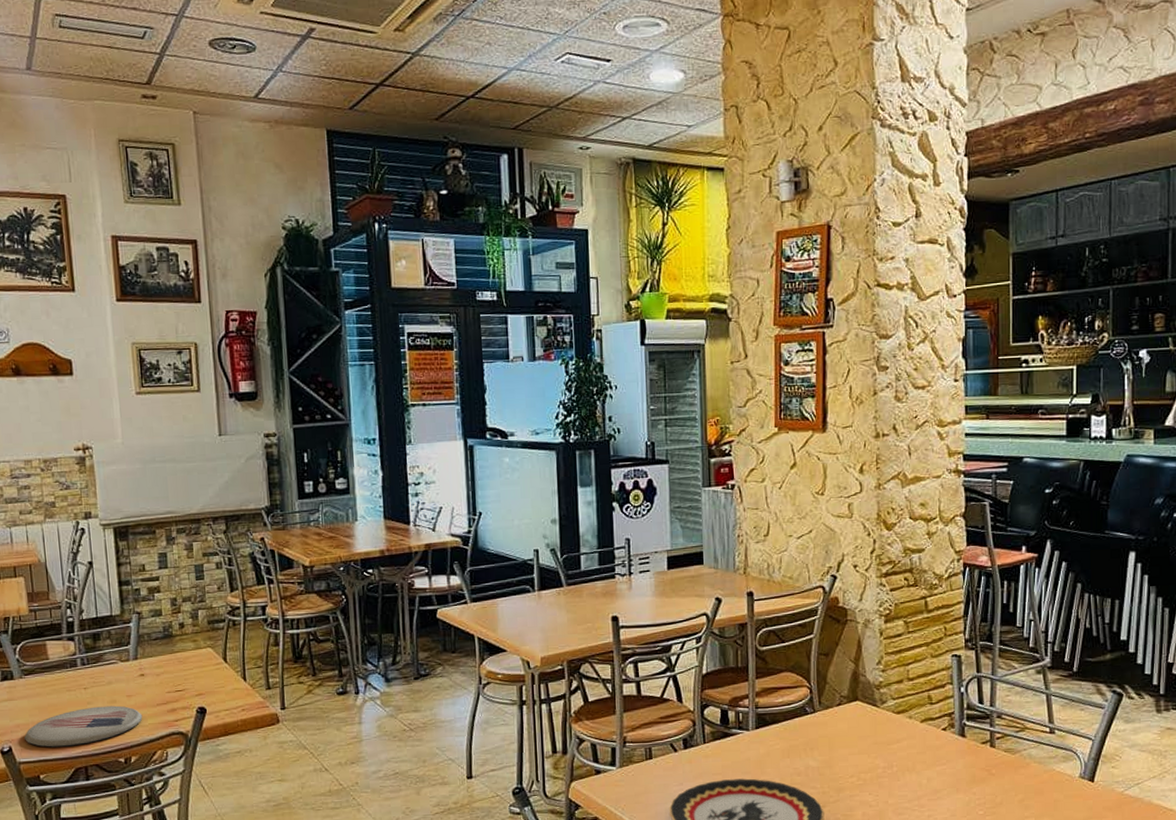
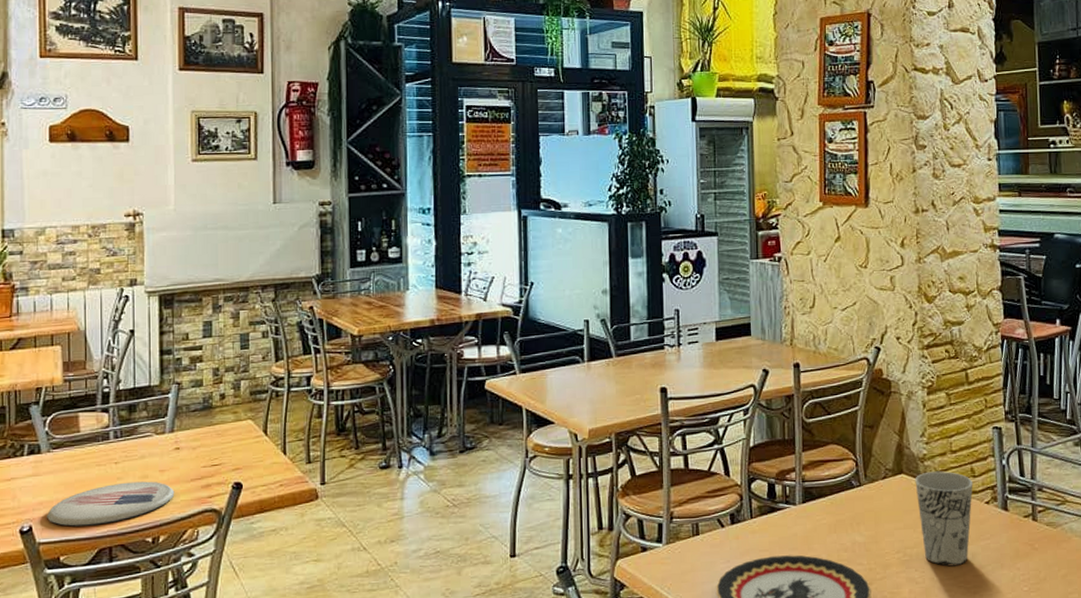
cup: none [870,698,930,791] -> present [915,471,973,567]

